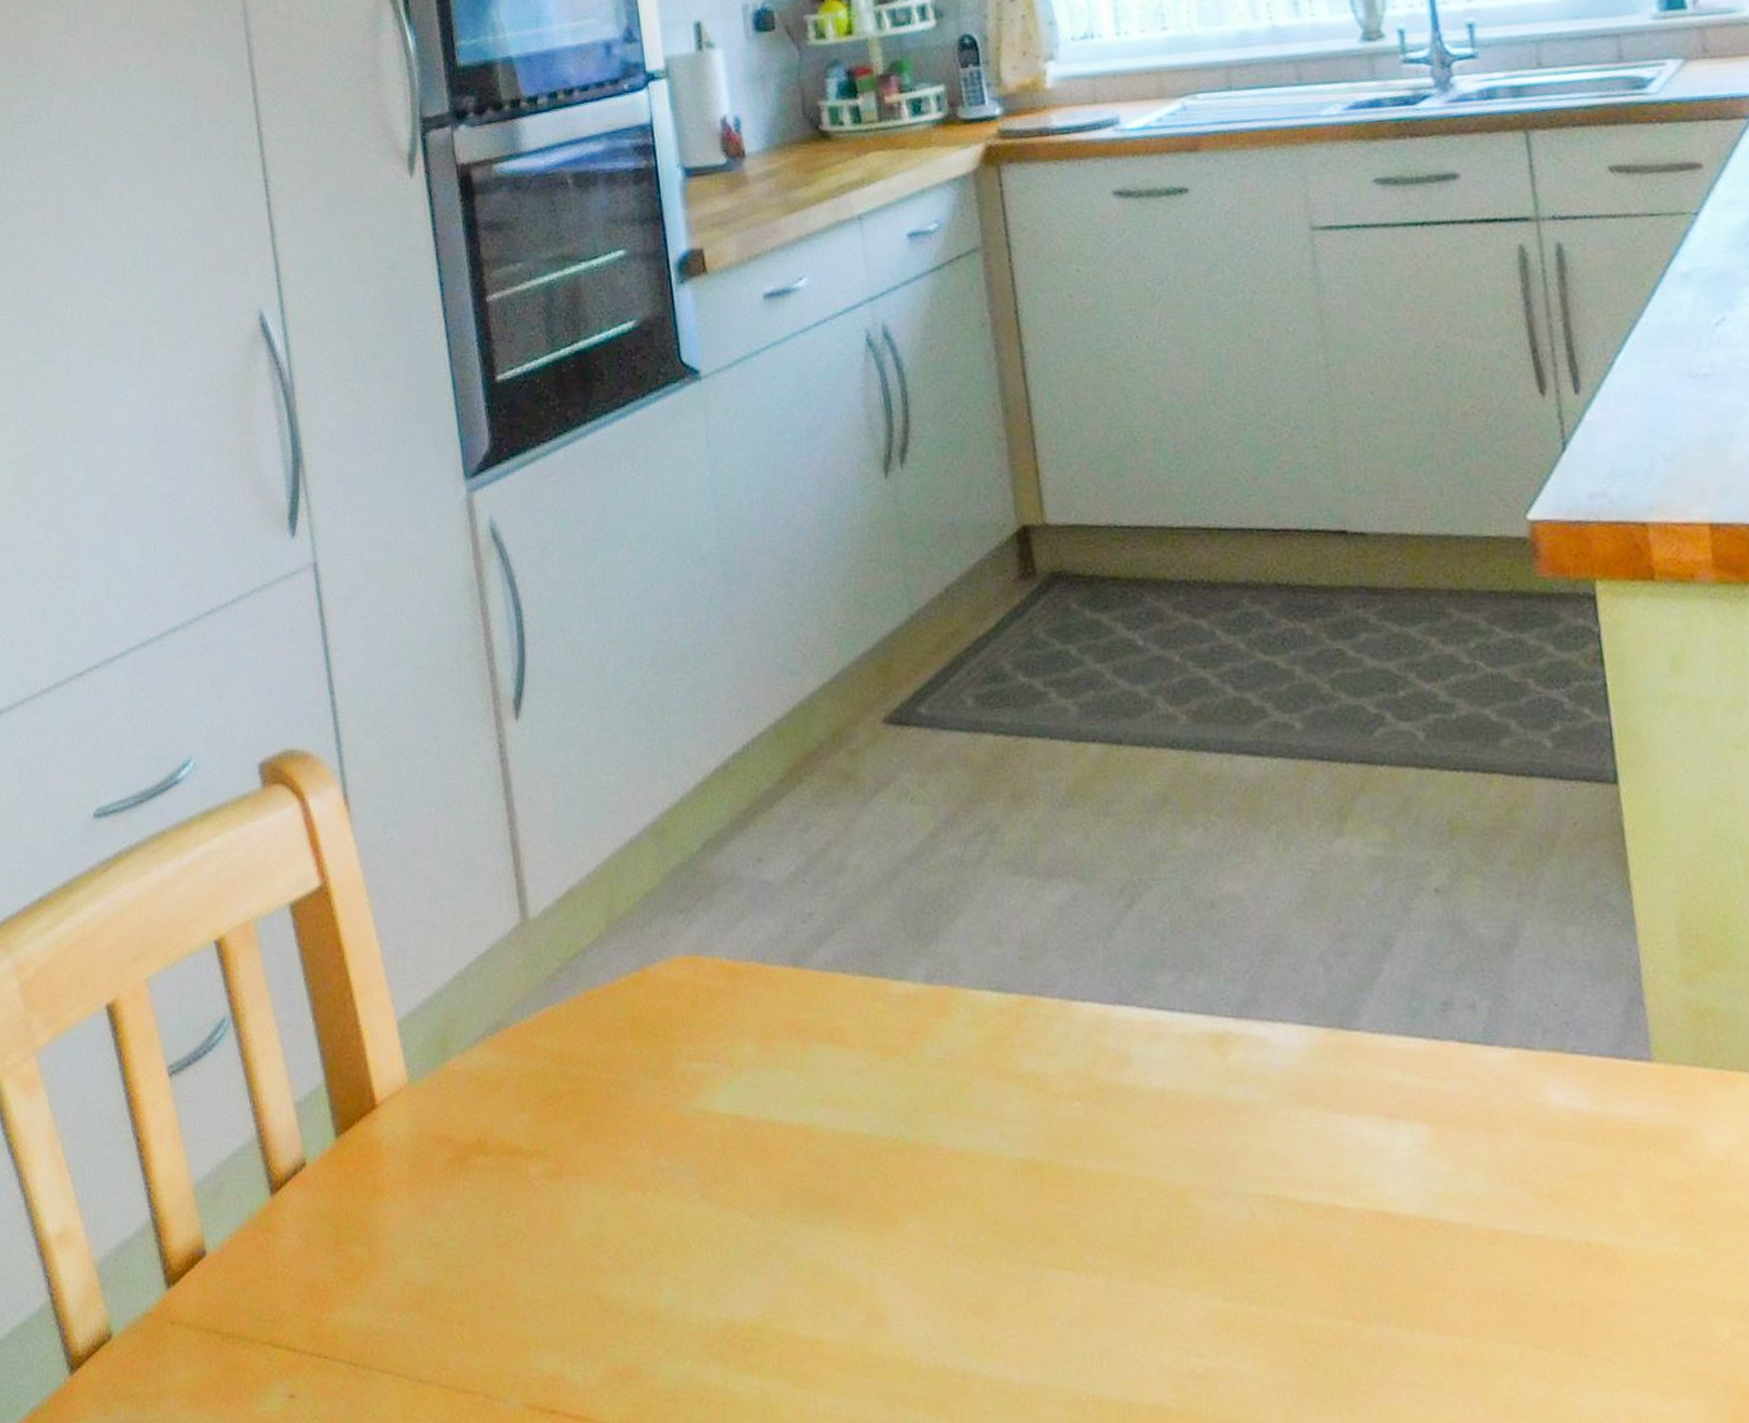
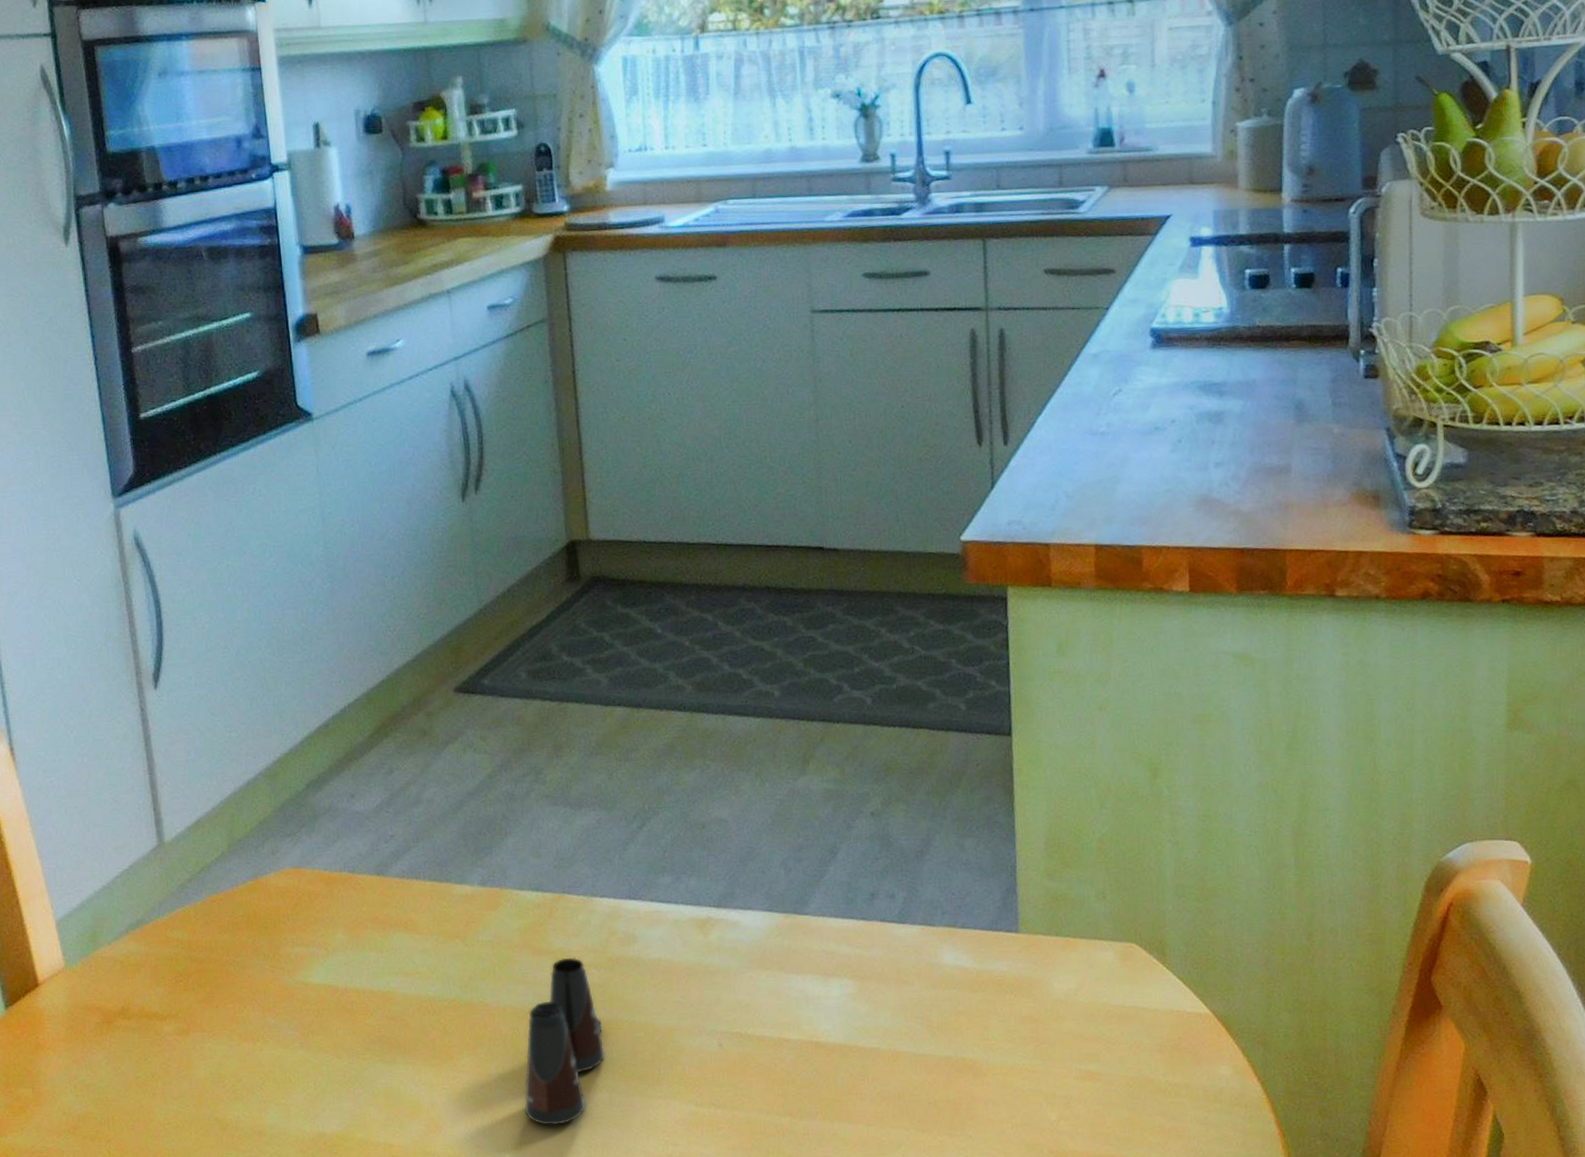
salt shaker: none [993,1084,1098,1321] -> present [524,957,605,1126]

